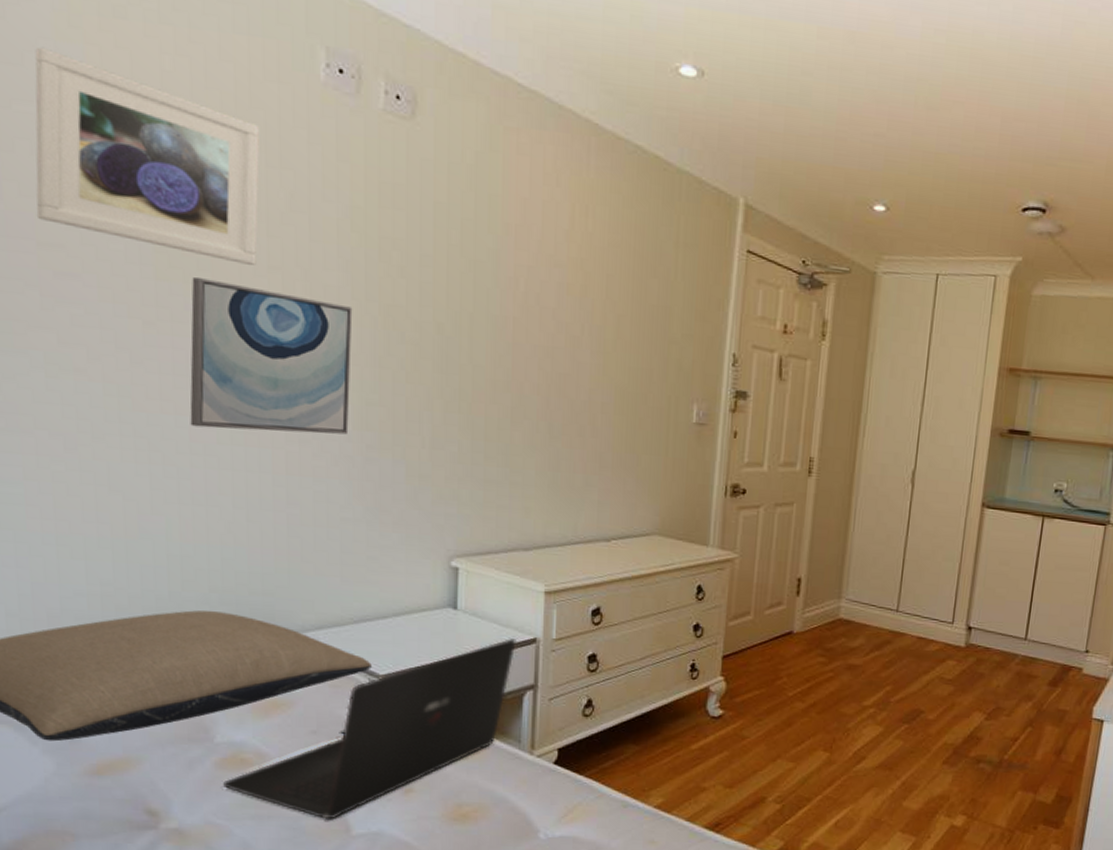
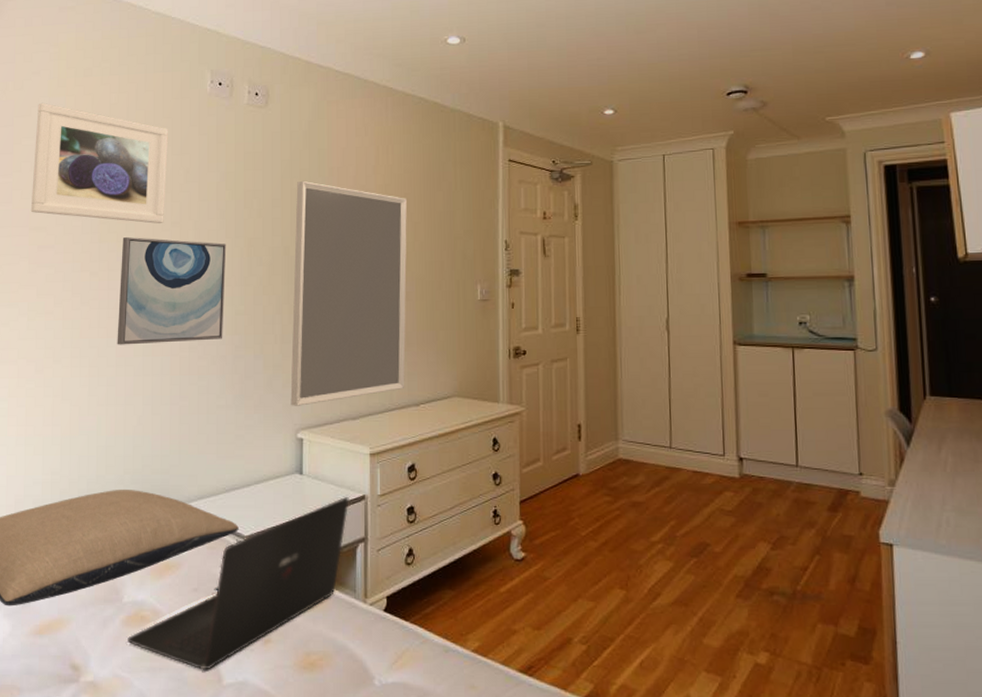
home mirror: none [442,235,609,529] -> present [290,180,407,406]

